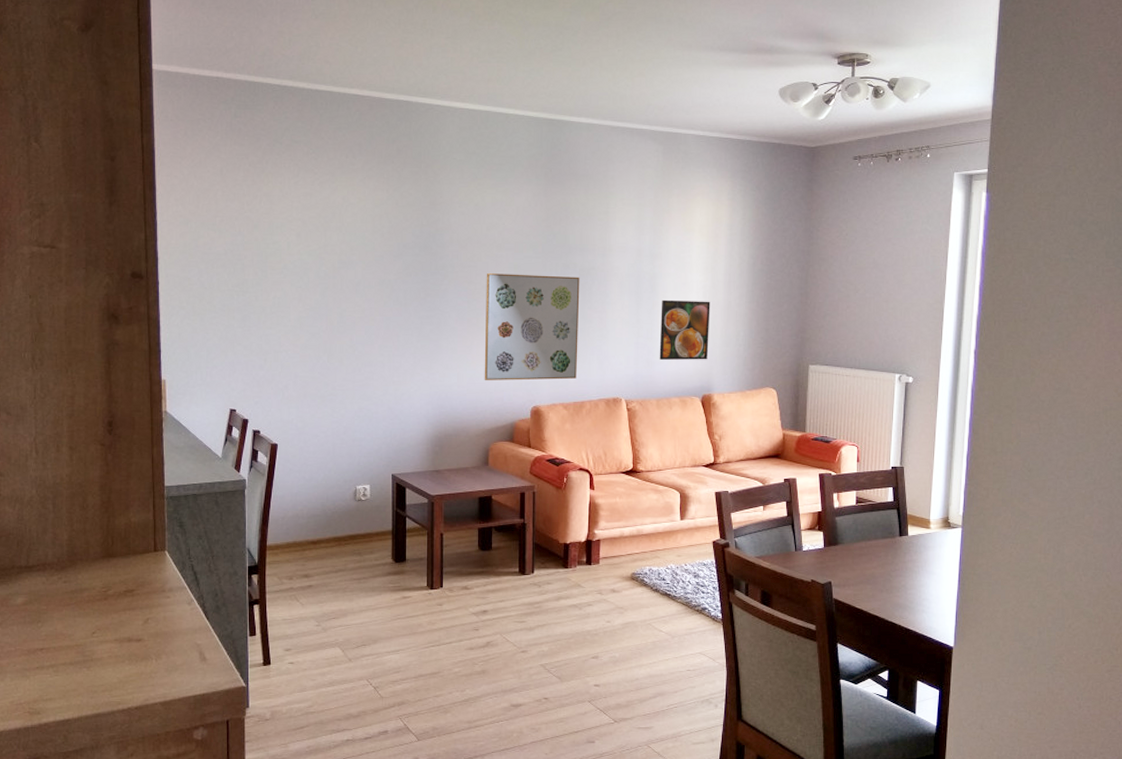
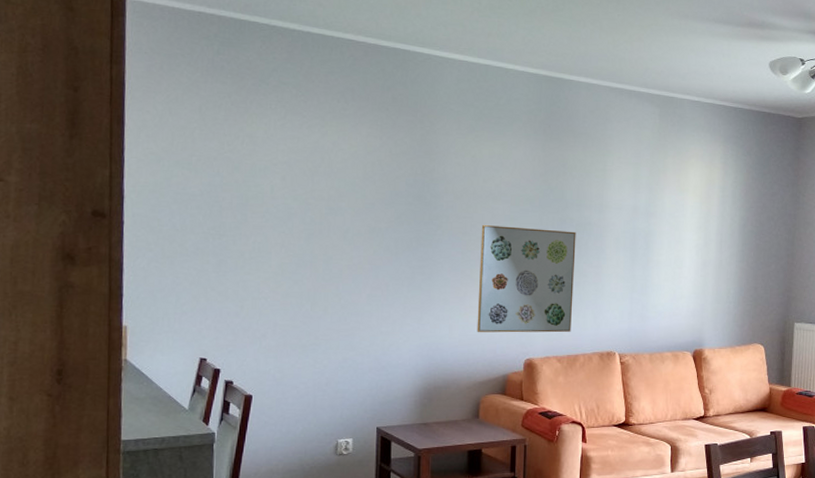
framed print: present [659,299,711,360] -> none [653,256,703,316]

